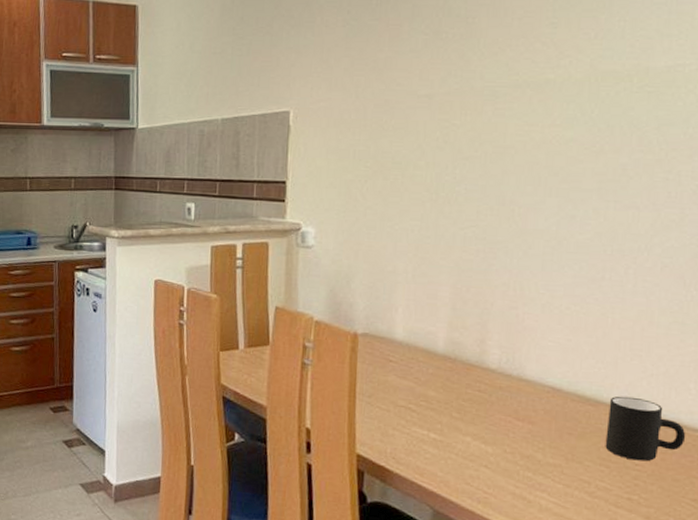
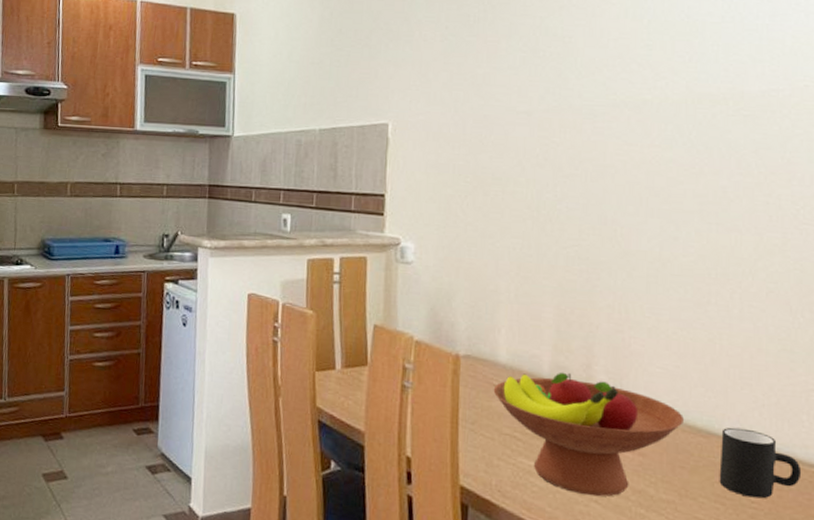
fruit bowl: none [389,347,575,462] -> present [493,372,685,497]

